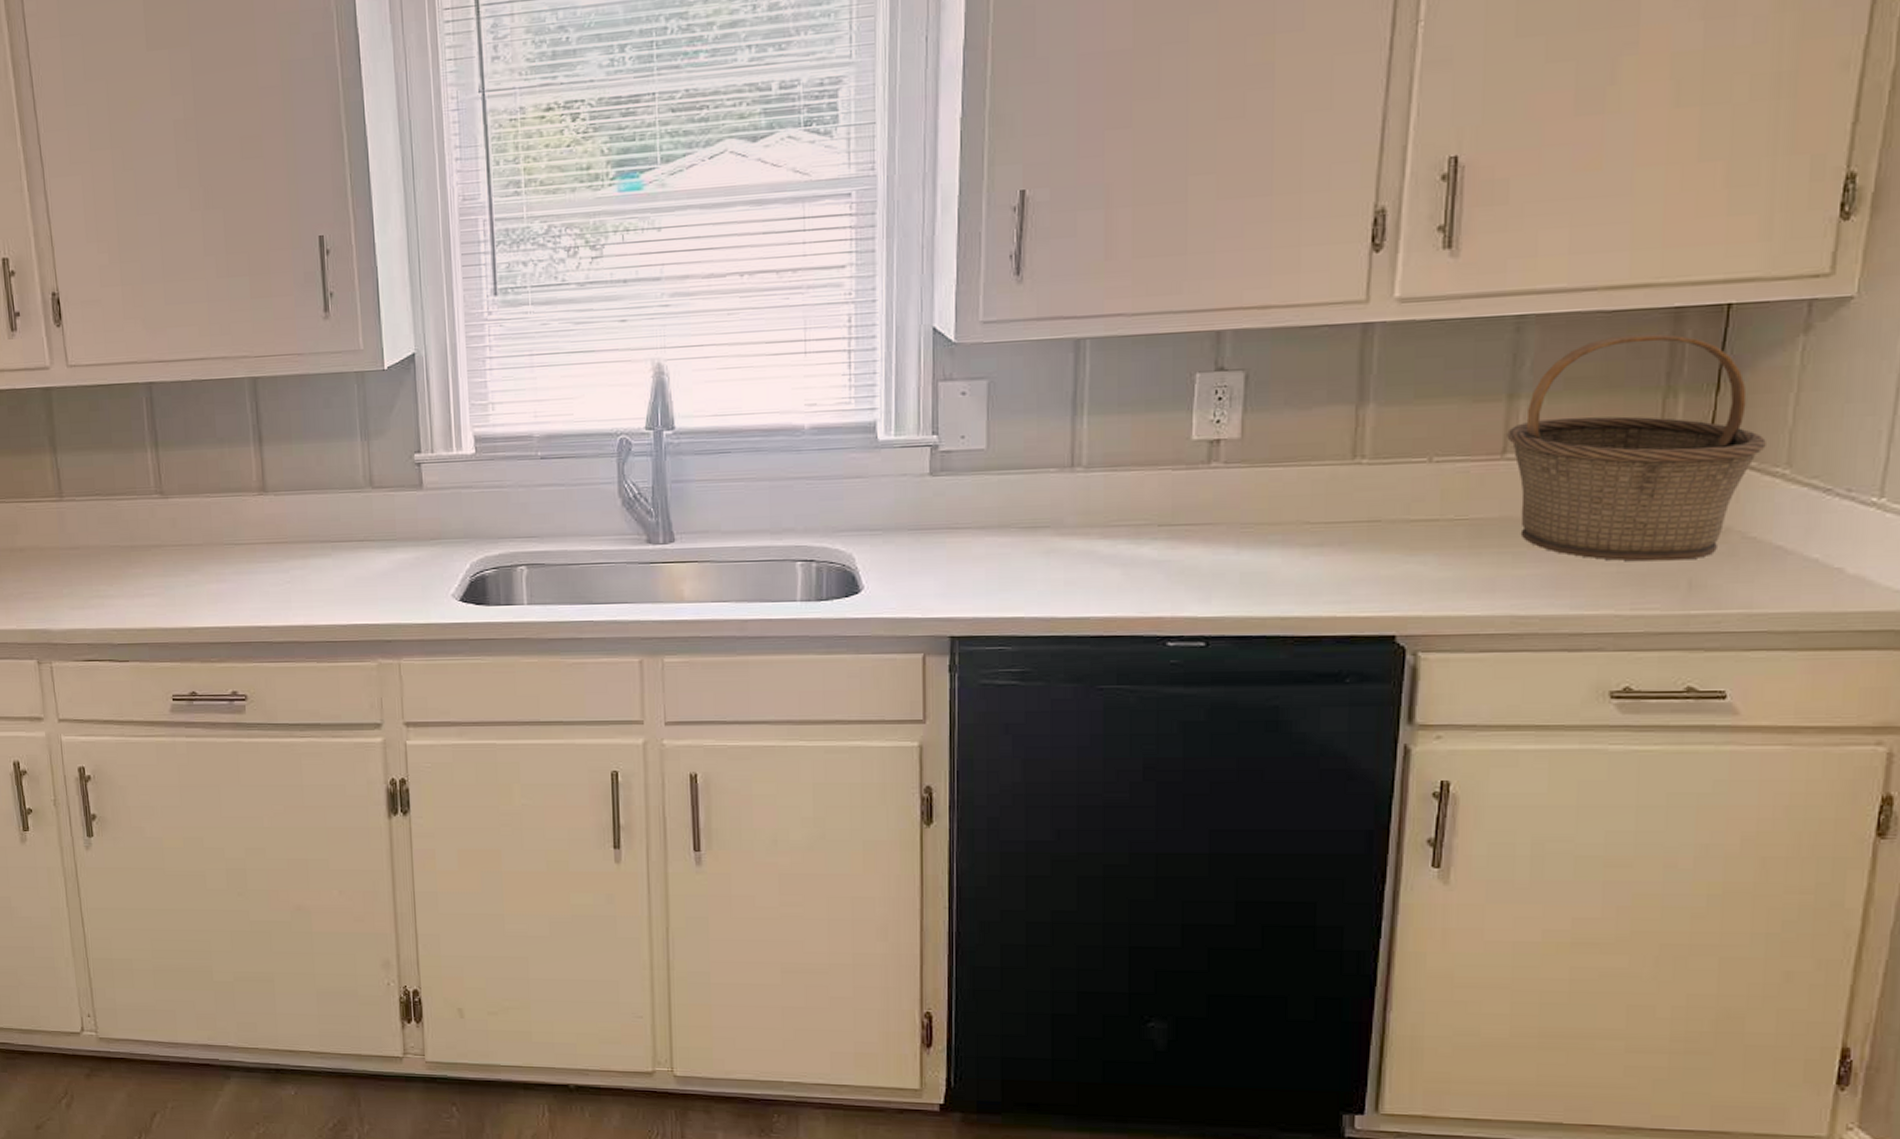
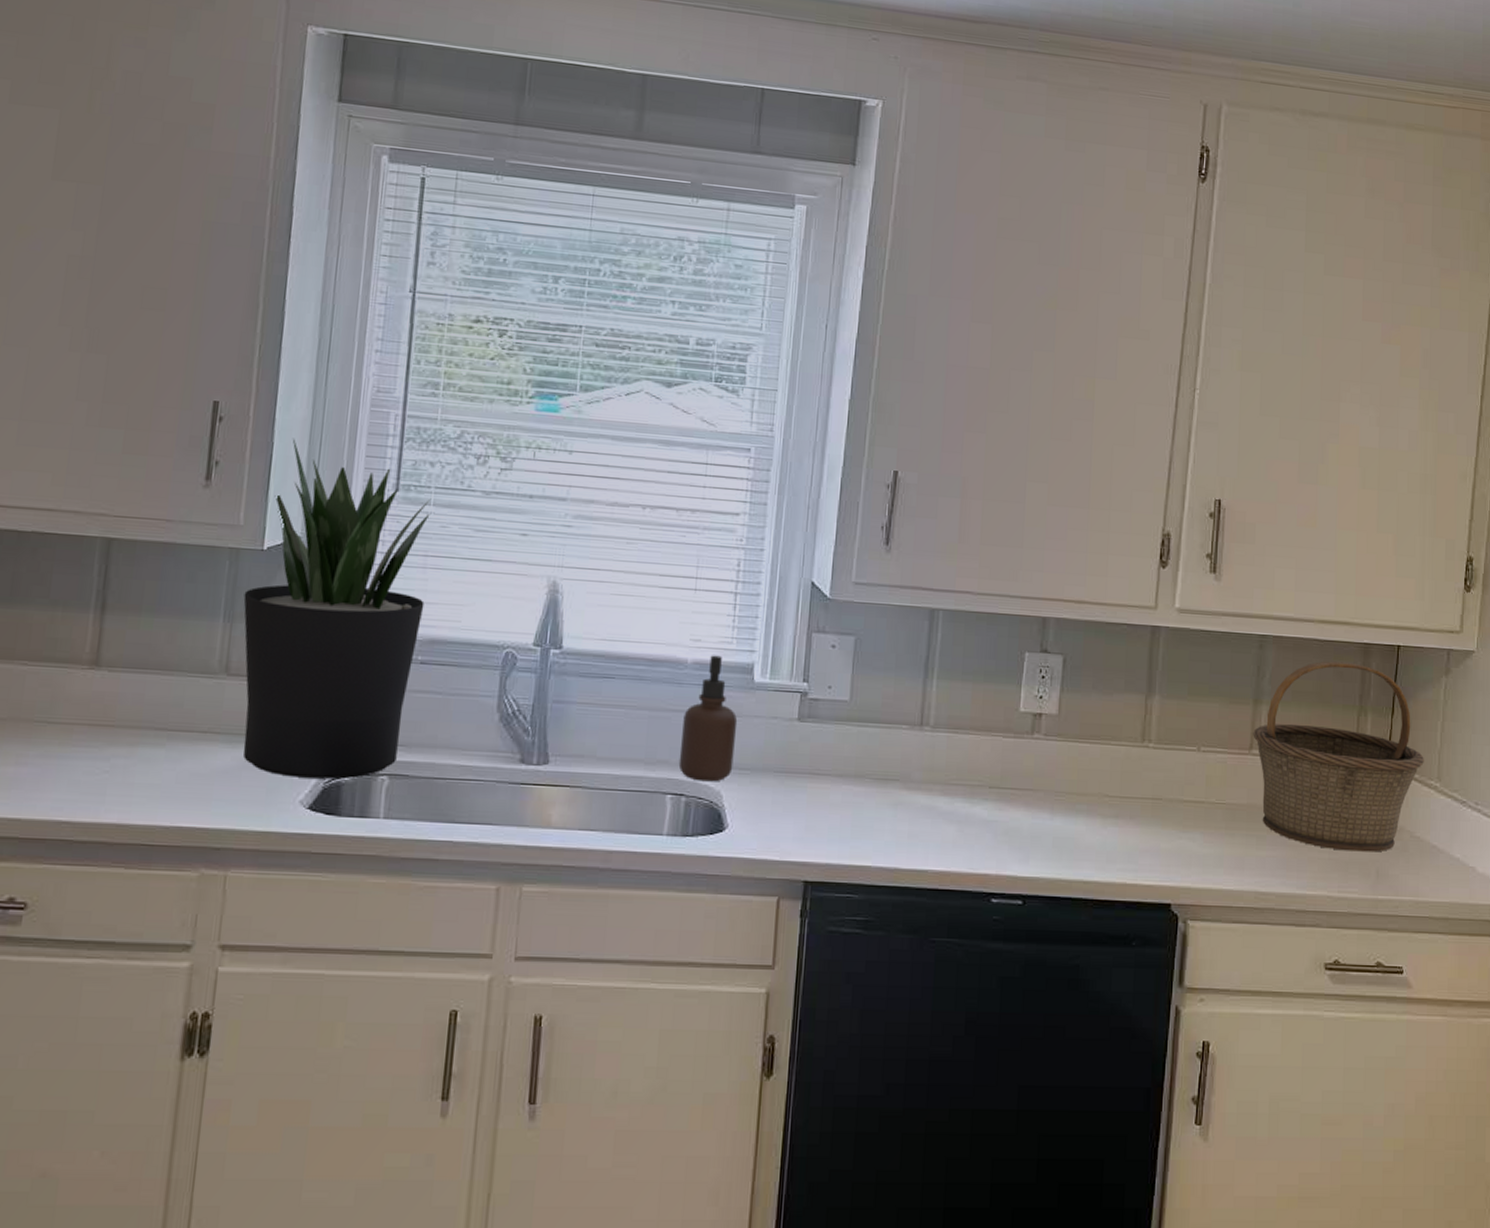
planter: none [374,259,537,574] -> present [243,438,432,779]
soap dispenser: none [805,417,864,546] -> present [678,655,738,782]

